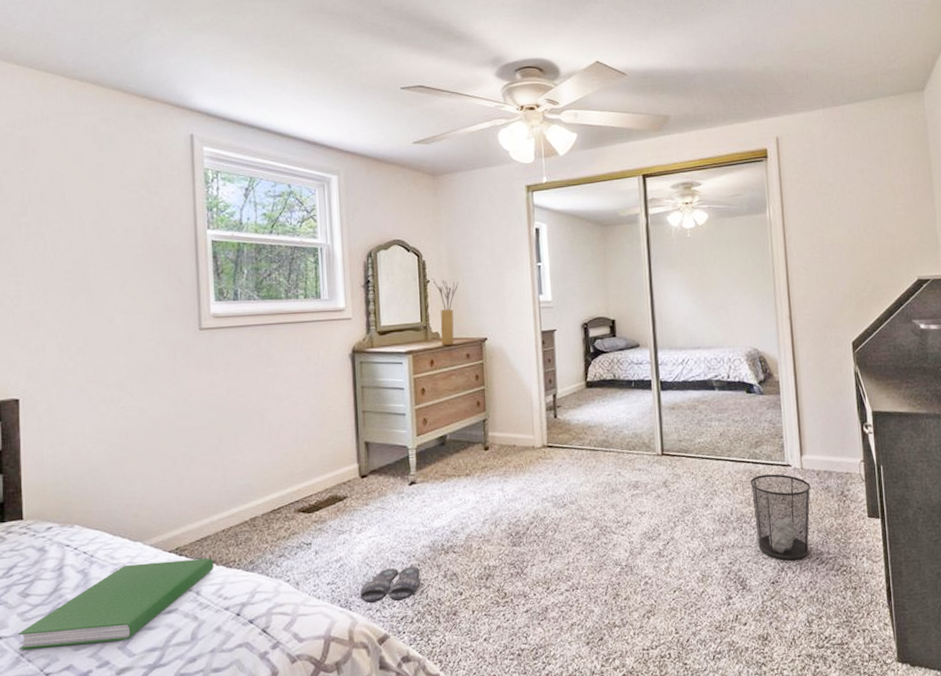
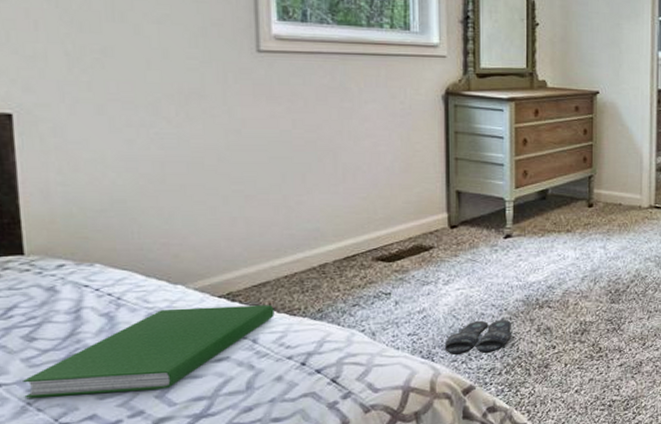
vase: present [433,278,458,346] -> none [543,21,571,96]

